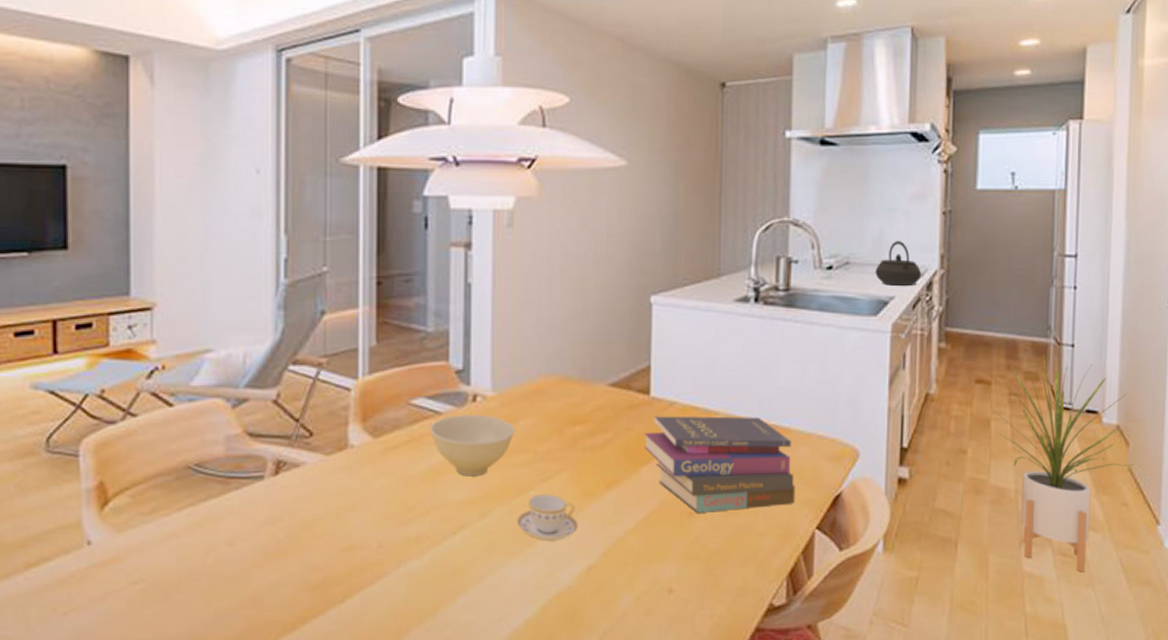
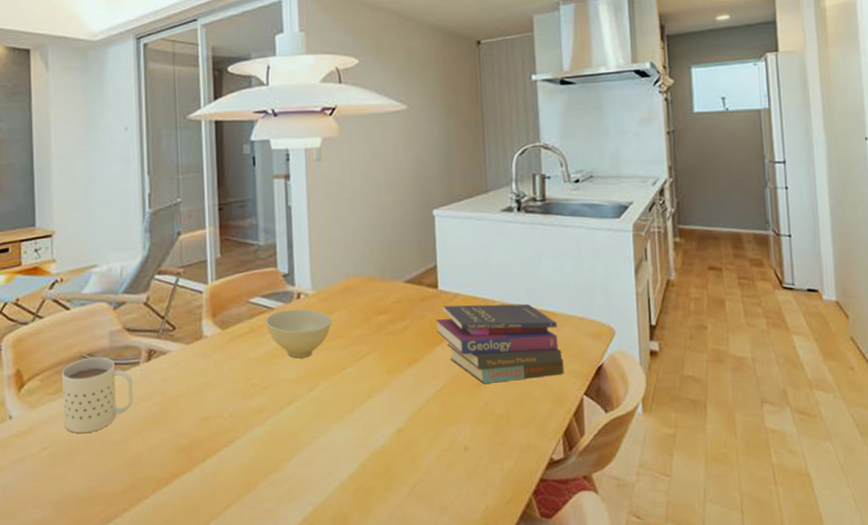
mug: none [159,468,254,565] -> present [61,356,133,434]
teacup: present [517,494,579,541] -> none [338,371,388,409]
kettle: present [875,241,922,287] -> none [615,157,654,194]
house plant: present [990,354,1134,573] -> none [723,245,855,428]

